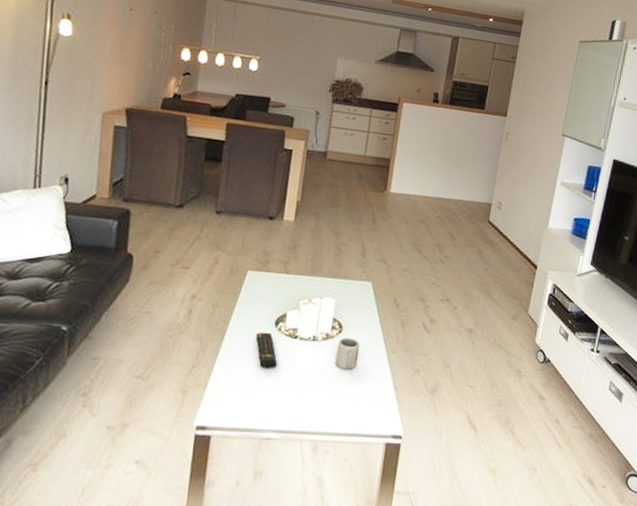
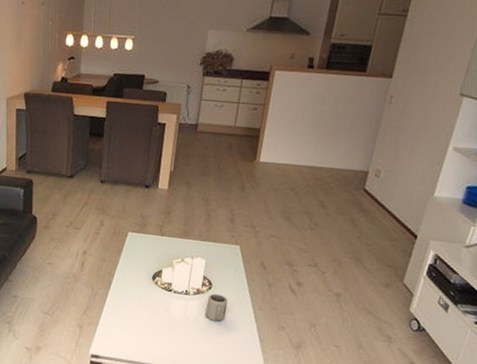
remote control: present [256,332,278,369] -> none [136,284,155,315]

